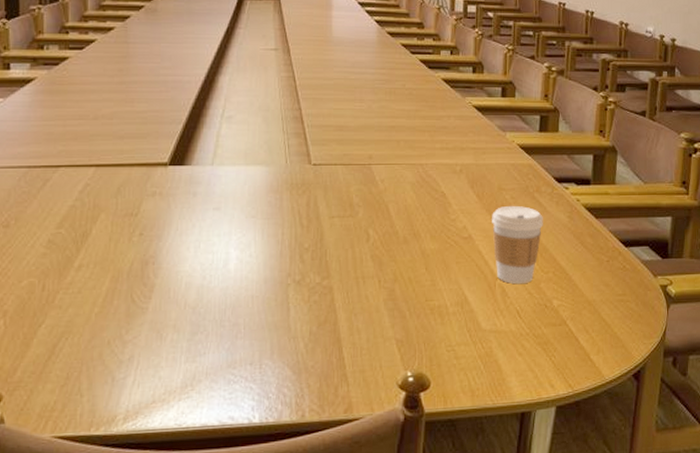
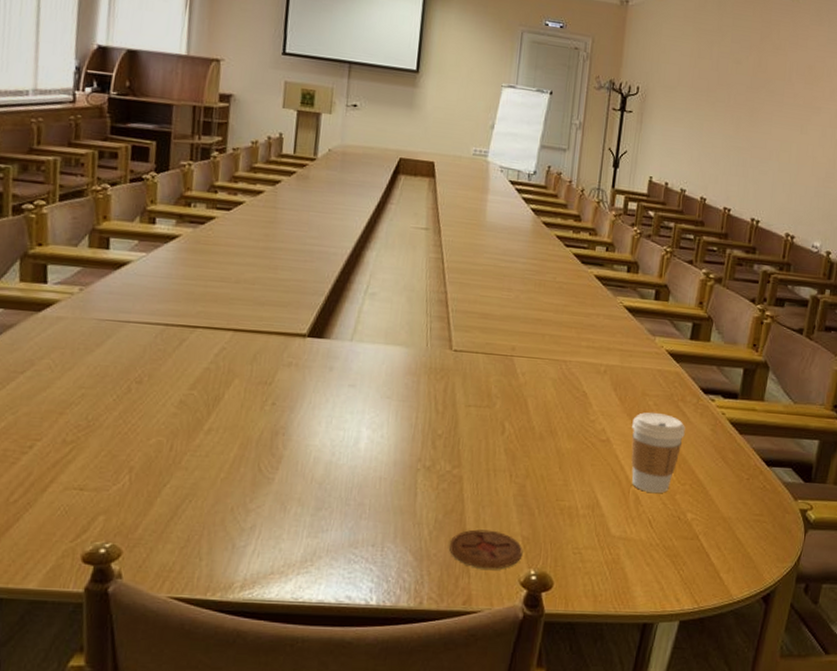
coaster: none [326,337,398,376] -> present [449,529,523,569]

